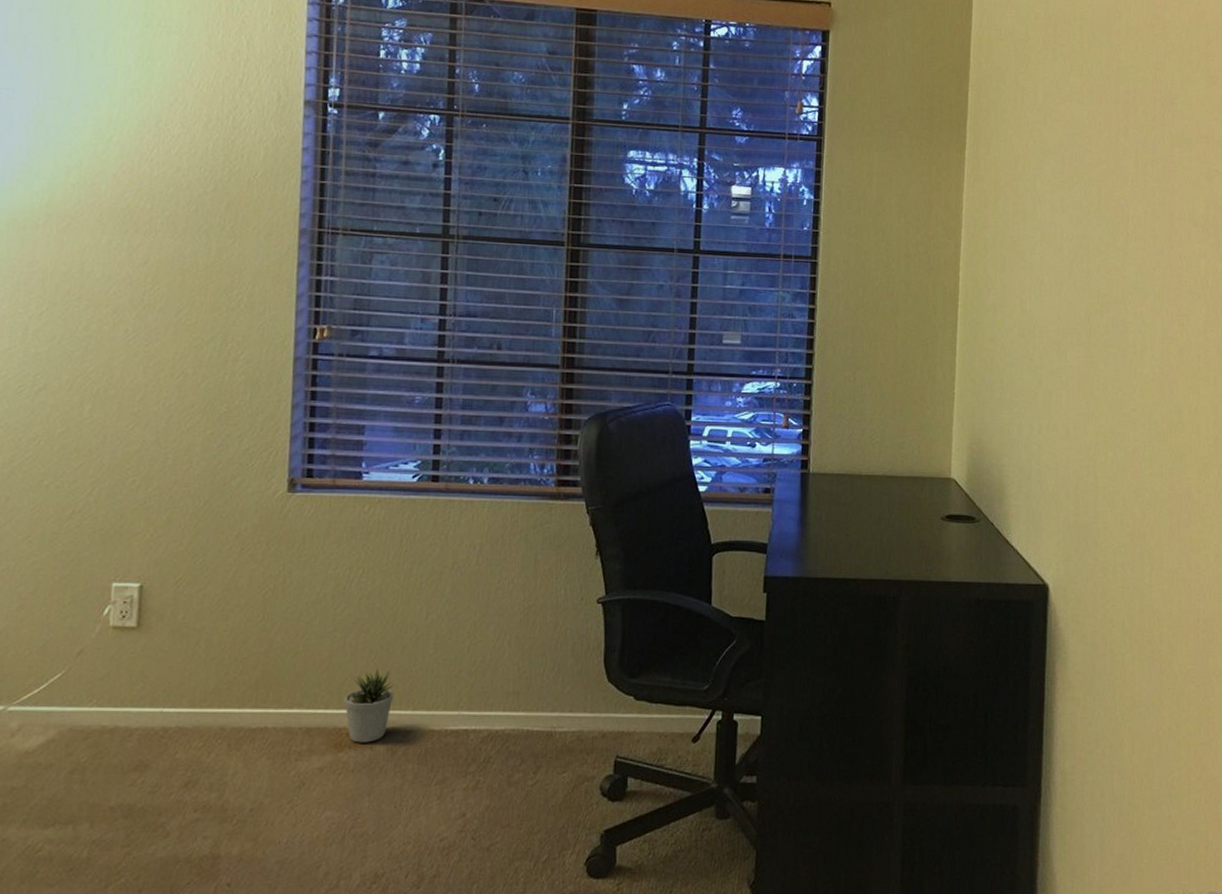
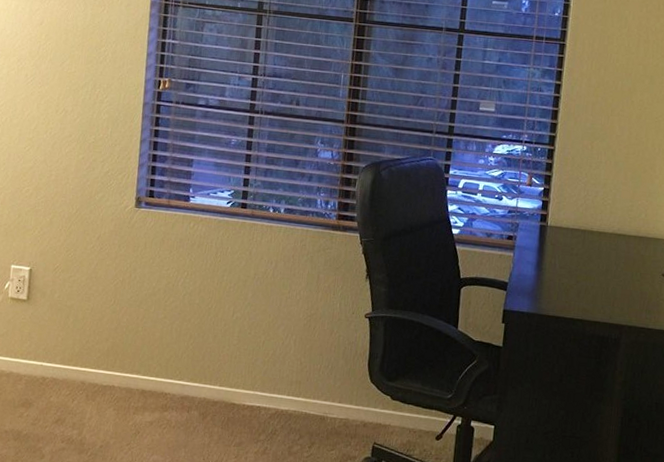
potted plant: present [344,669,395,743] -> none [170,351,207,407]

